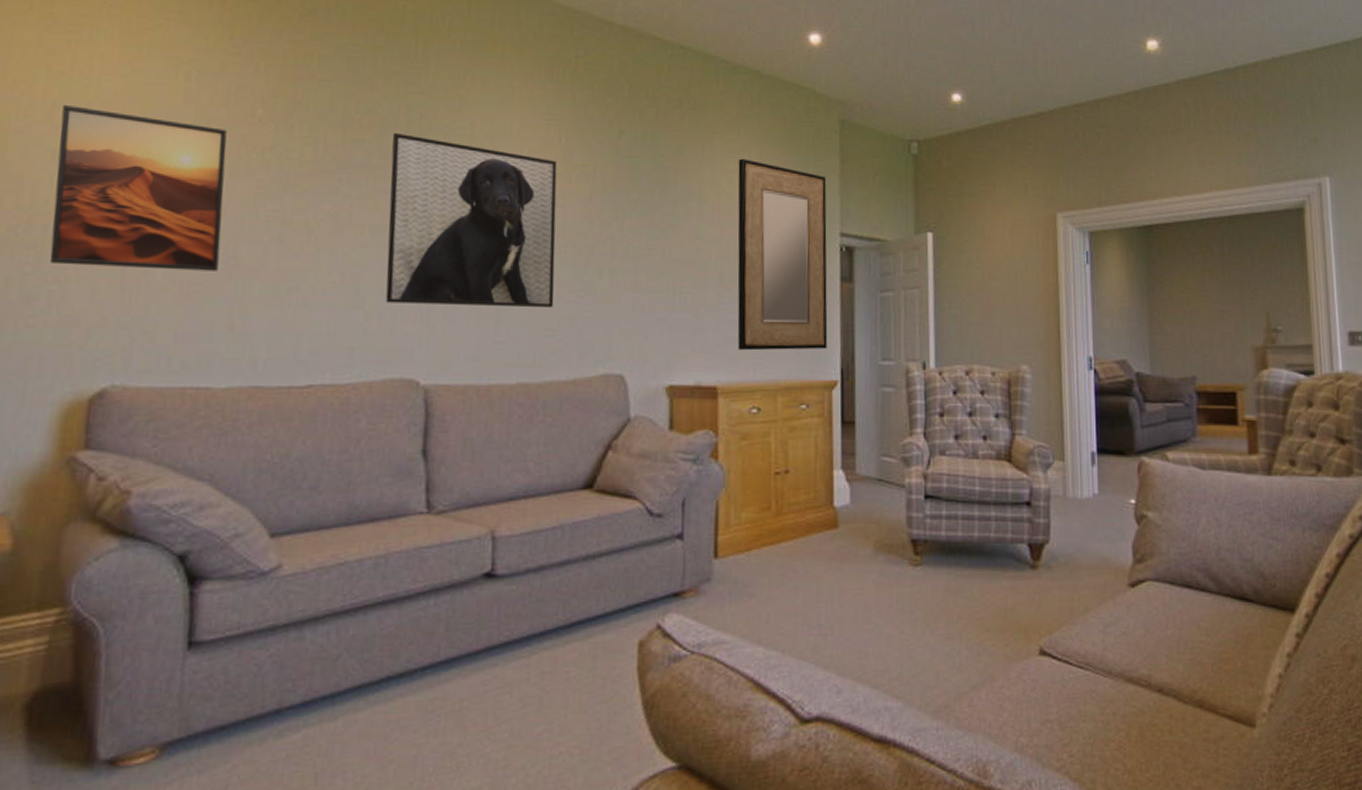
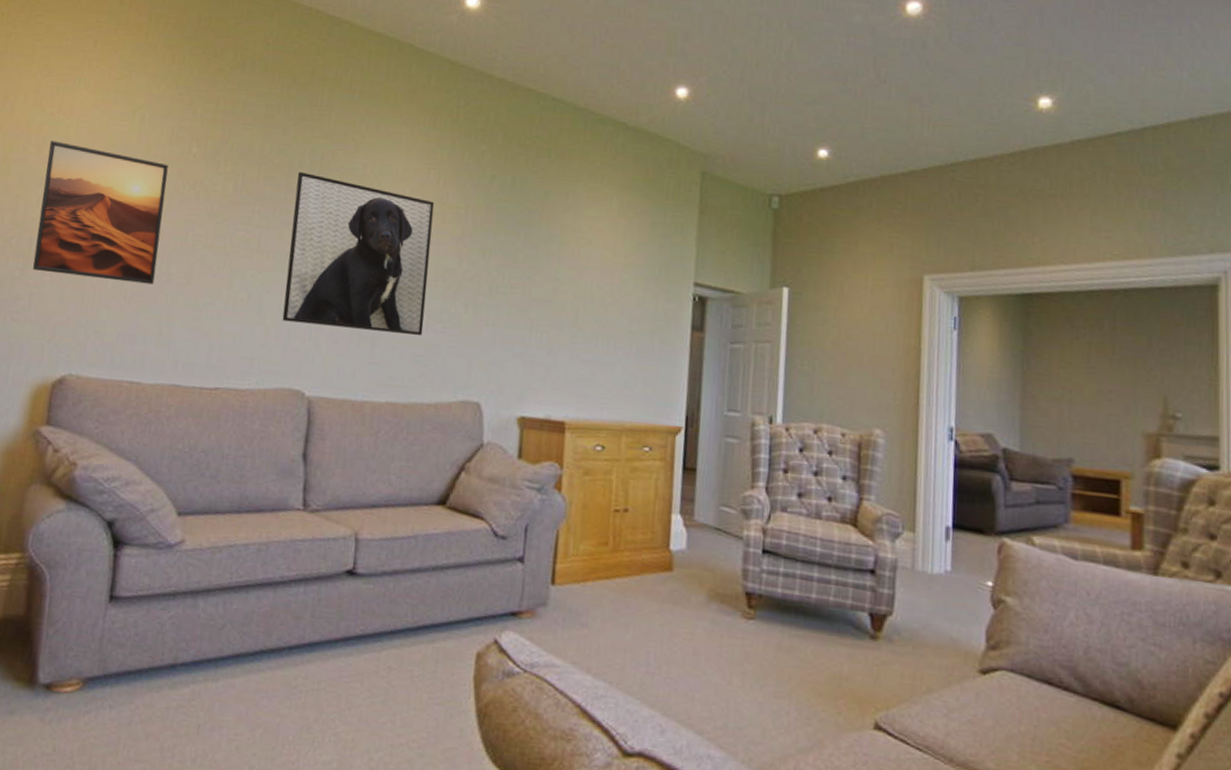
home mirror: present [737,158,828,351] -> none [587,206,684,396]

